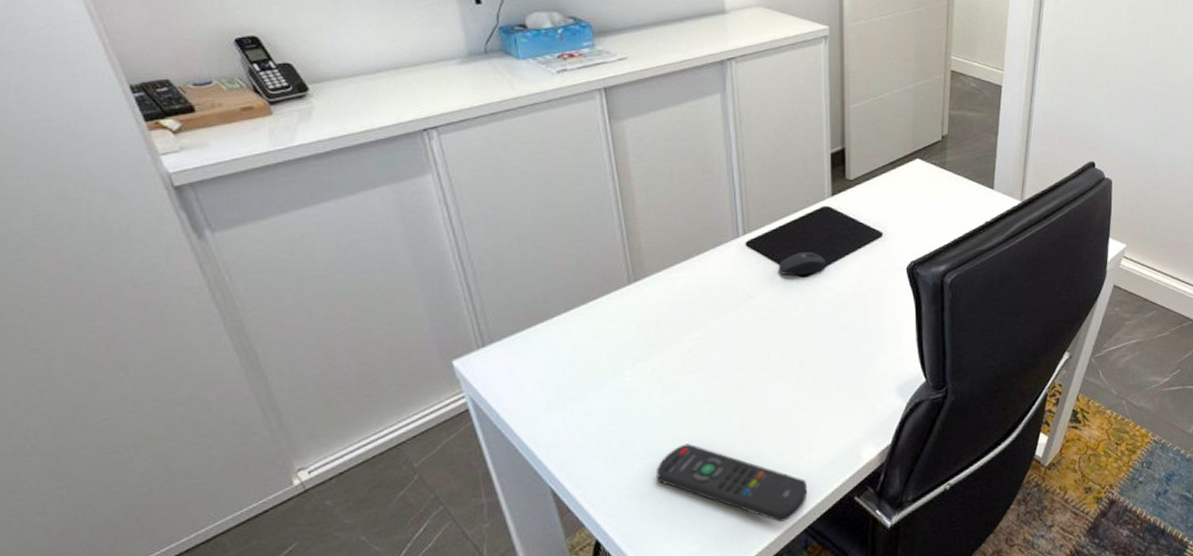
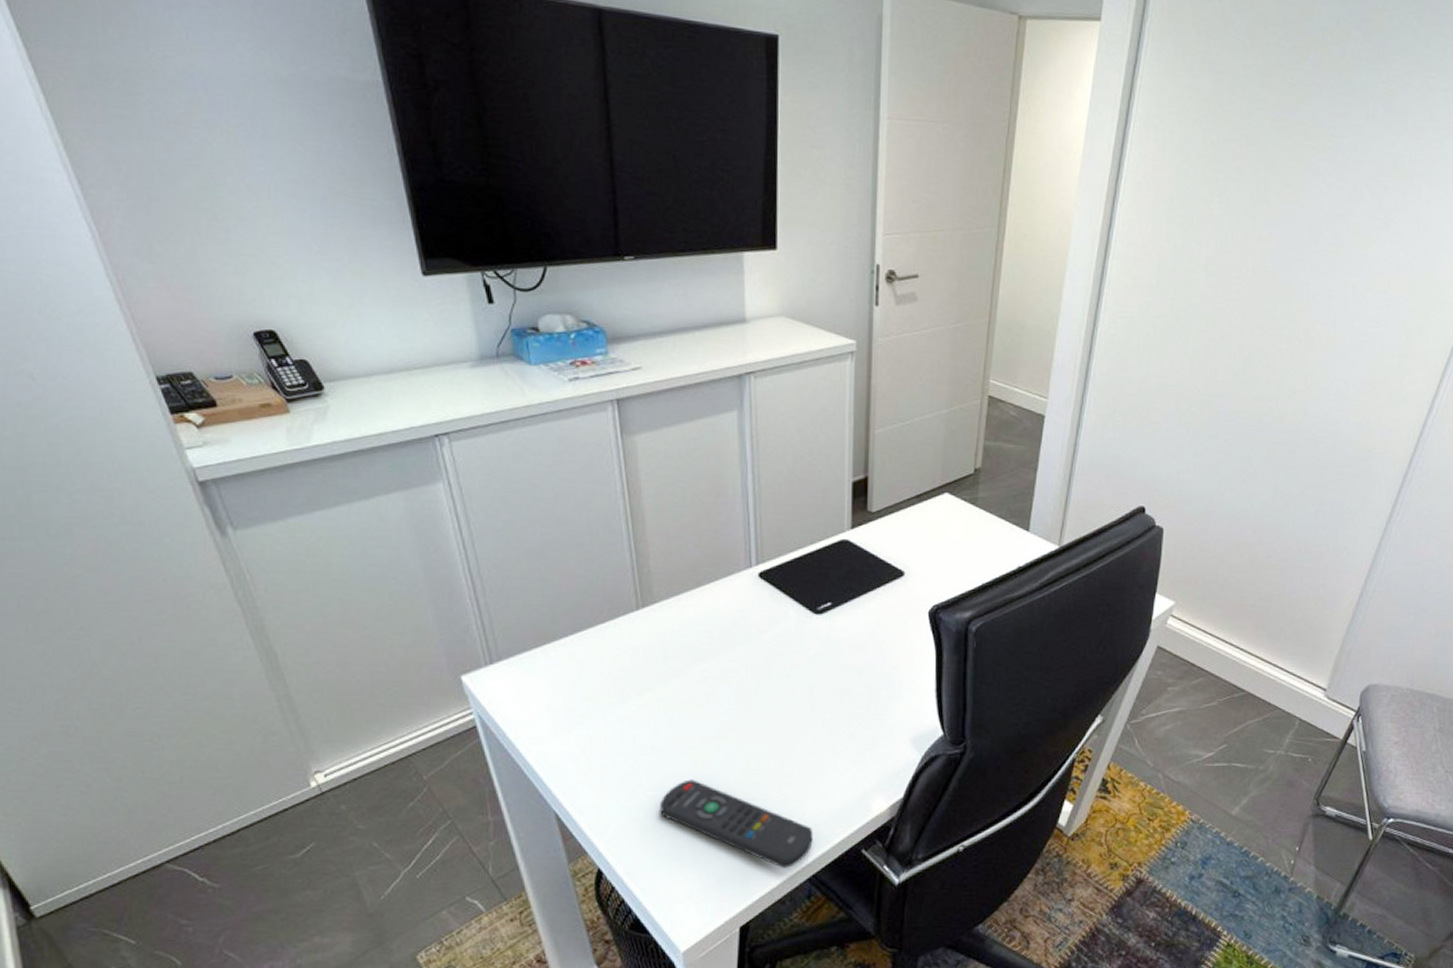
mouse: present [777,252,827,276] -> none [791,588,843,612]

